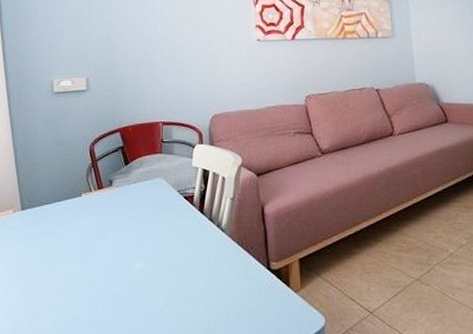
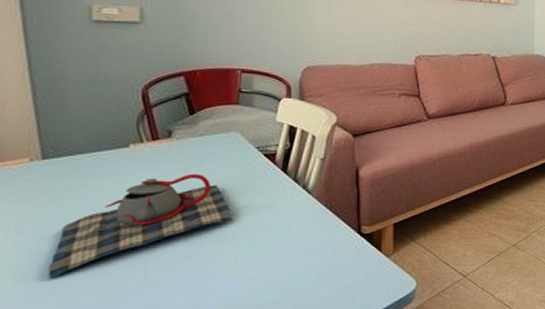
teapot: none [26,217,162,314] -> present [48,173,233,280]

